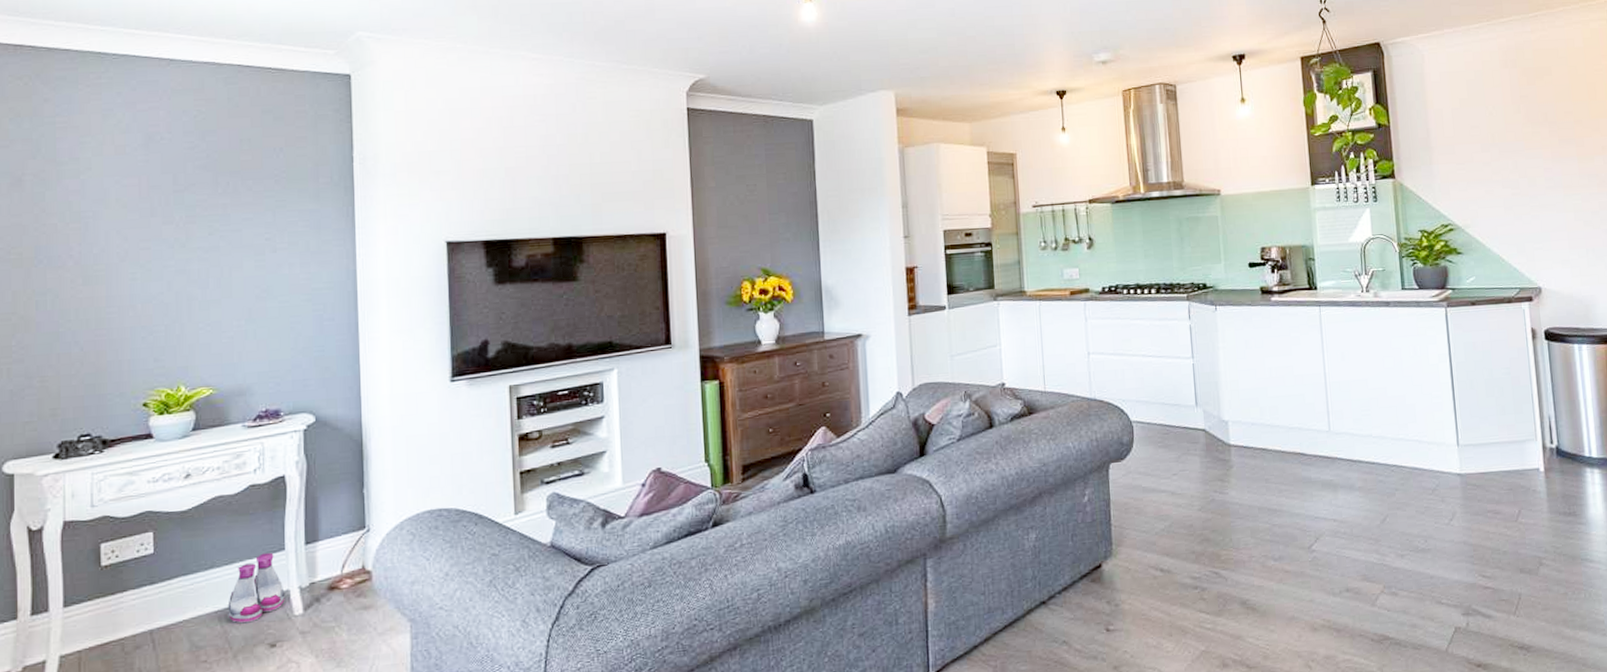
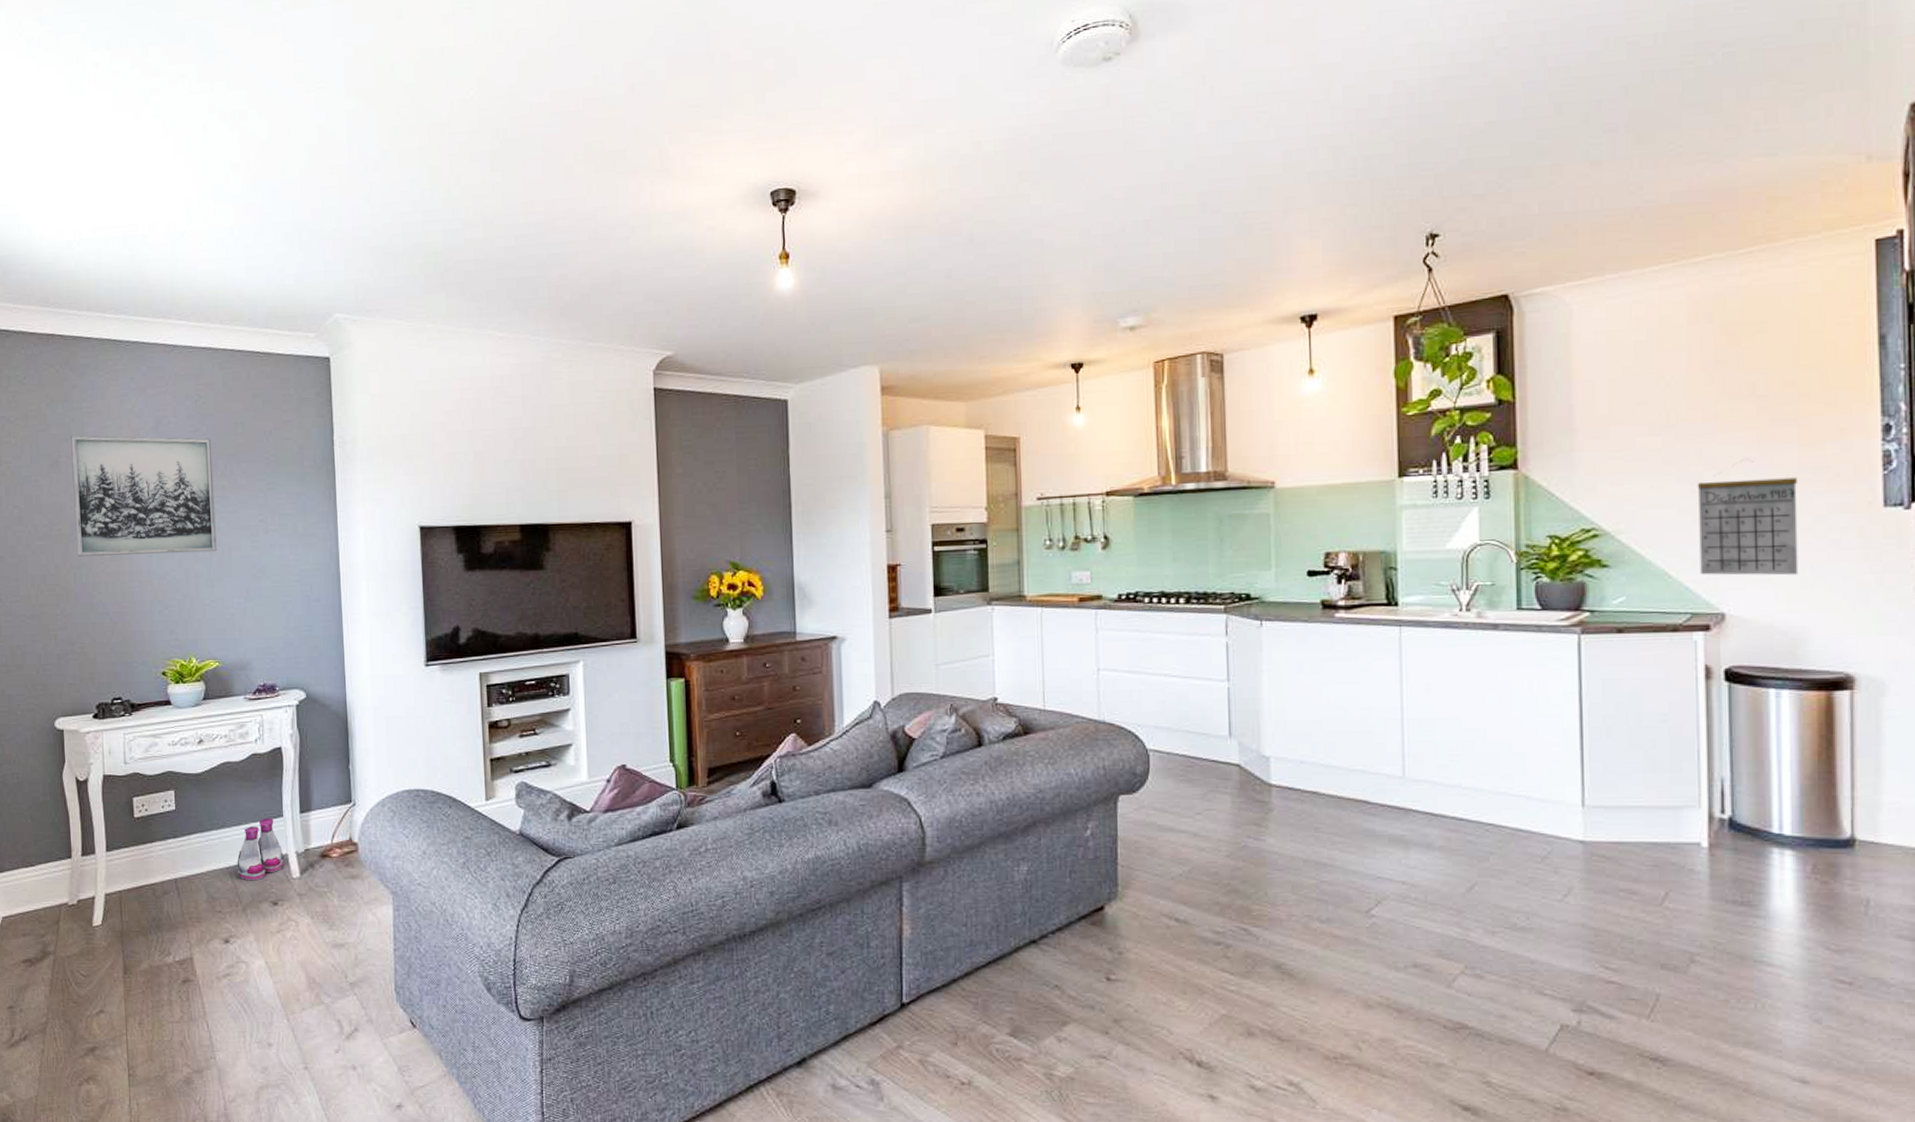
wall art: none [39,152,215,282] -> present [70,435,217,556]
calendar: none [1515,170,1585,259] -> present [1697,460,1799,576]

